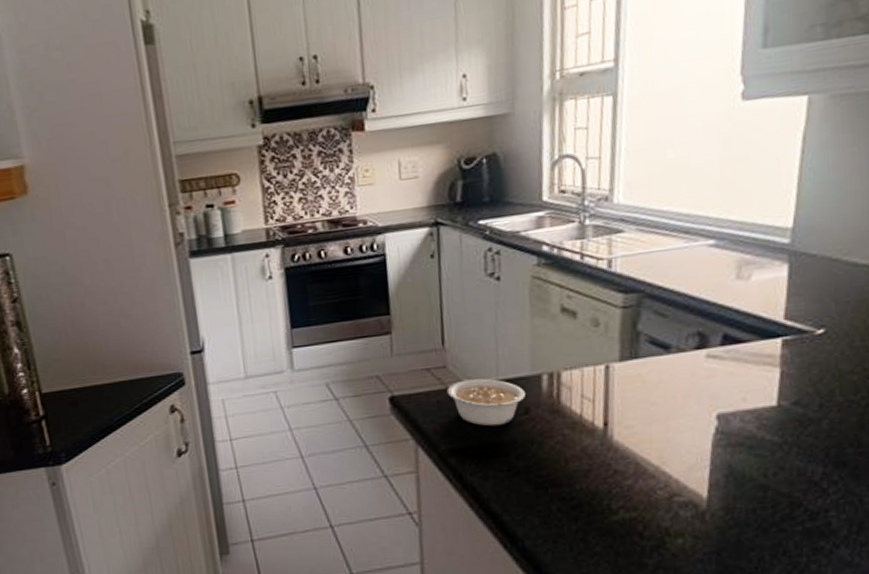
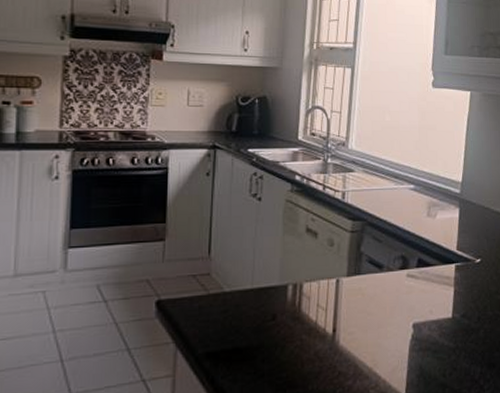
legume: present [447,378,525,427] -> none [208,286,273,331]

